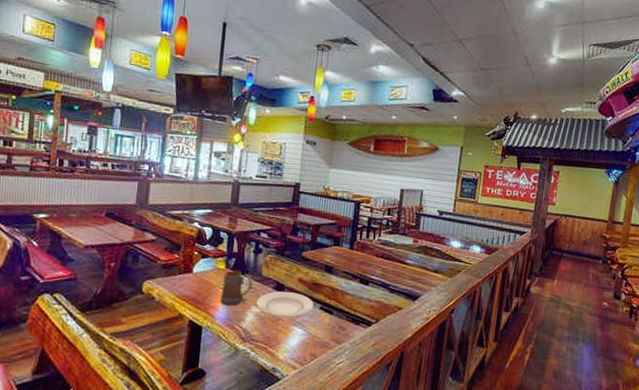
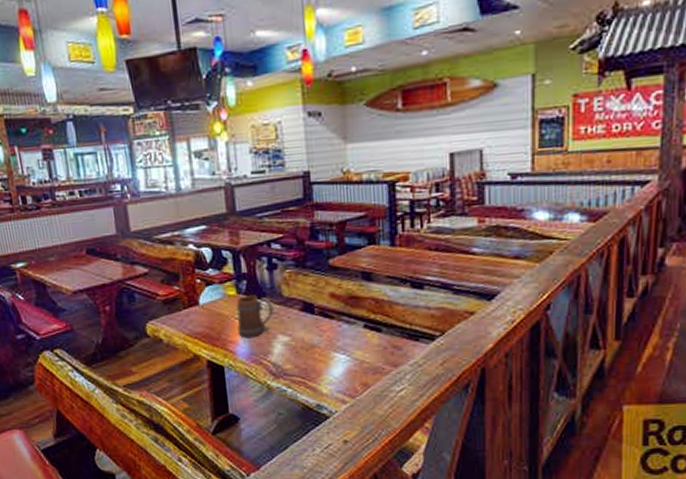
plate: present [256,291,314,318] -> none [282,311,356,344]

